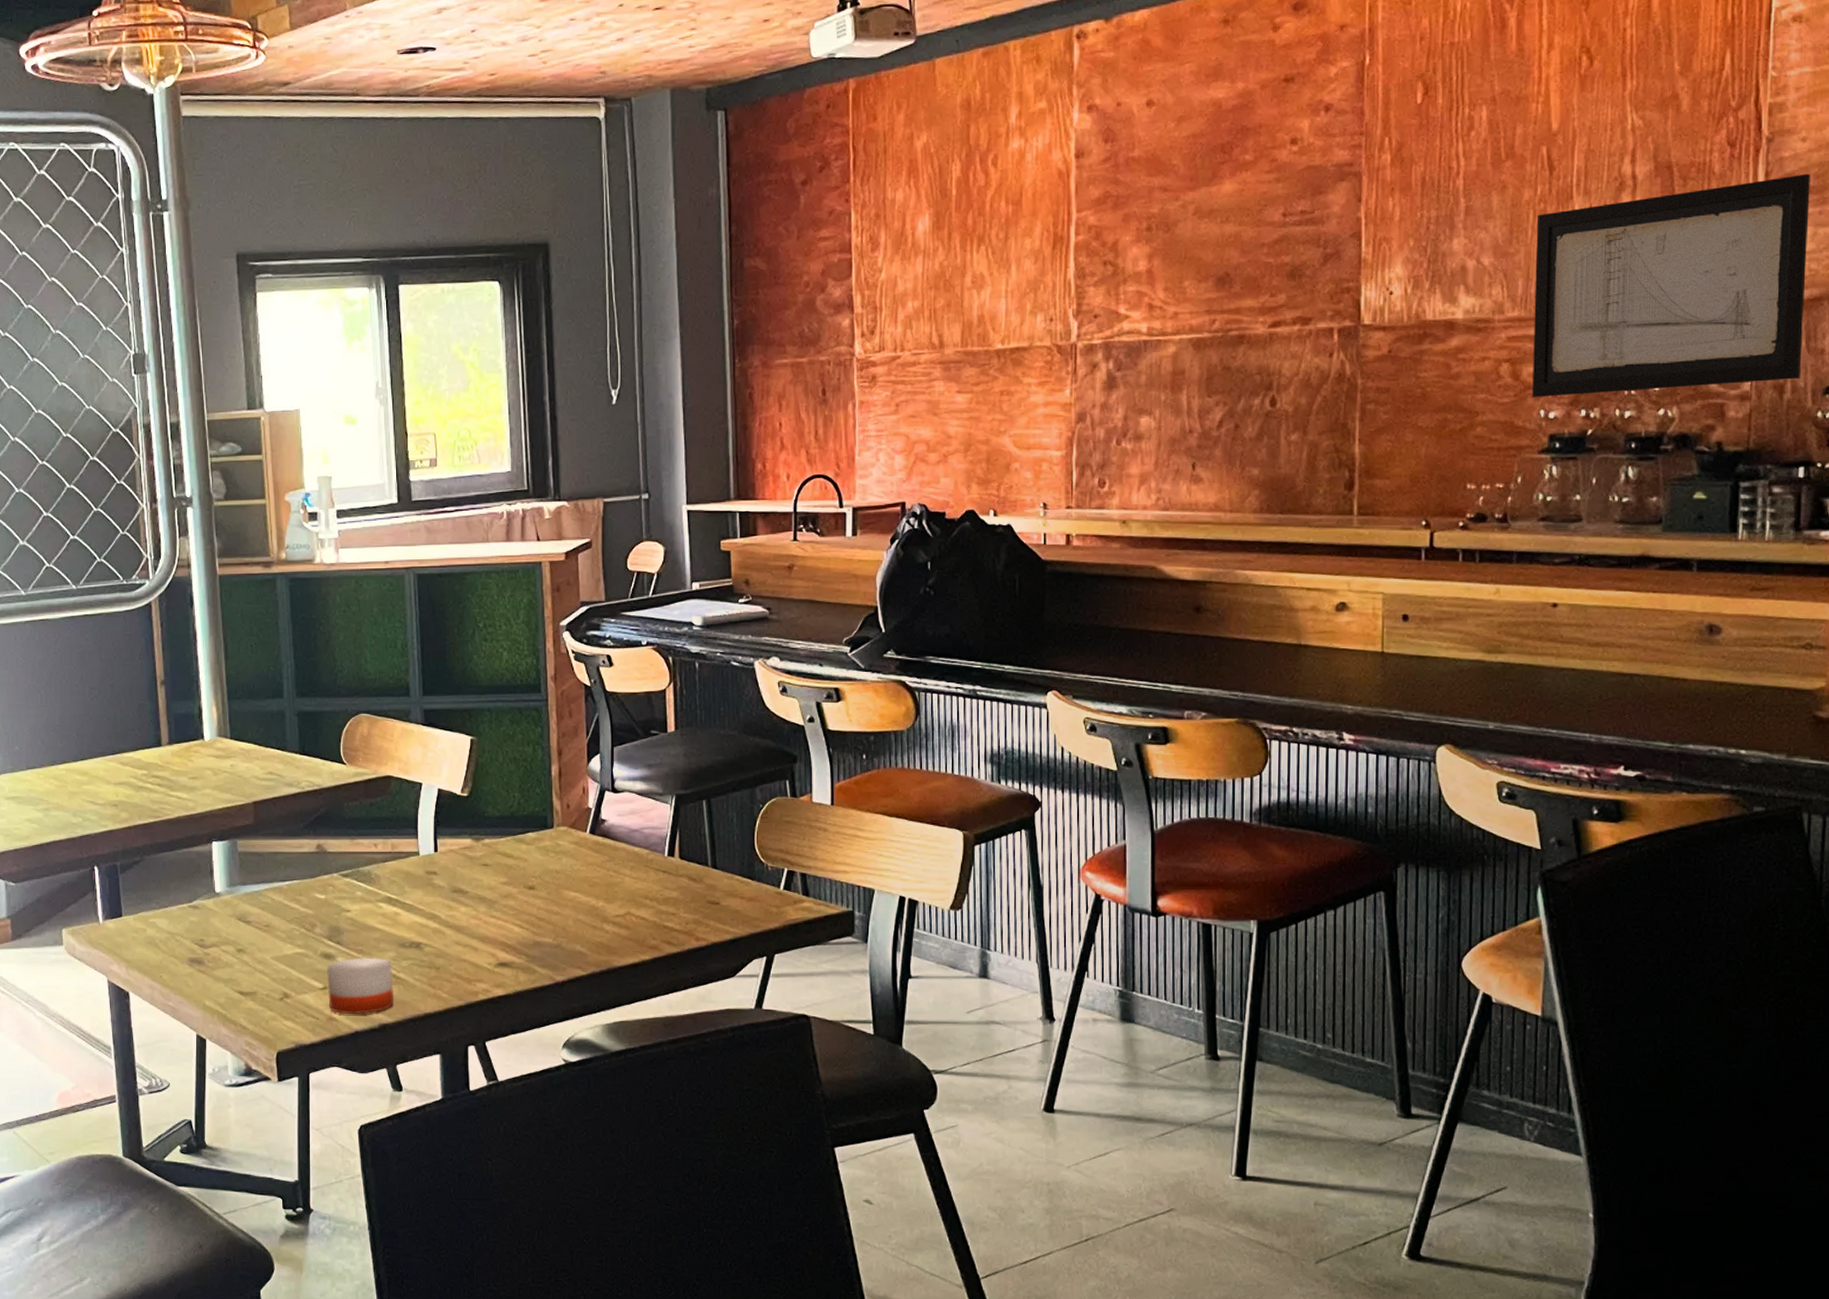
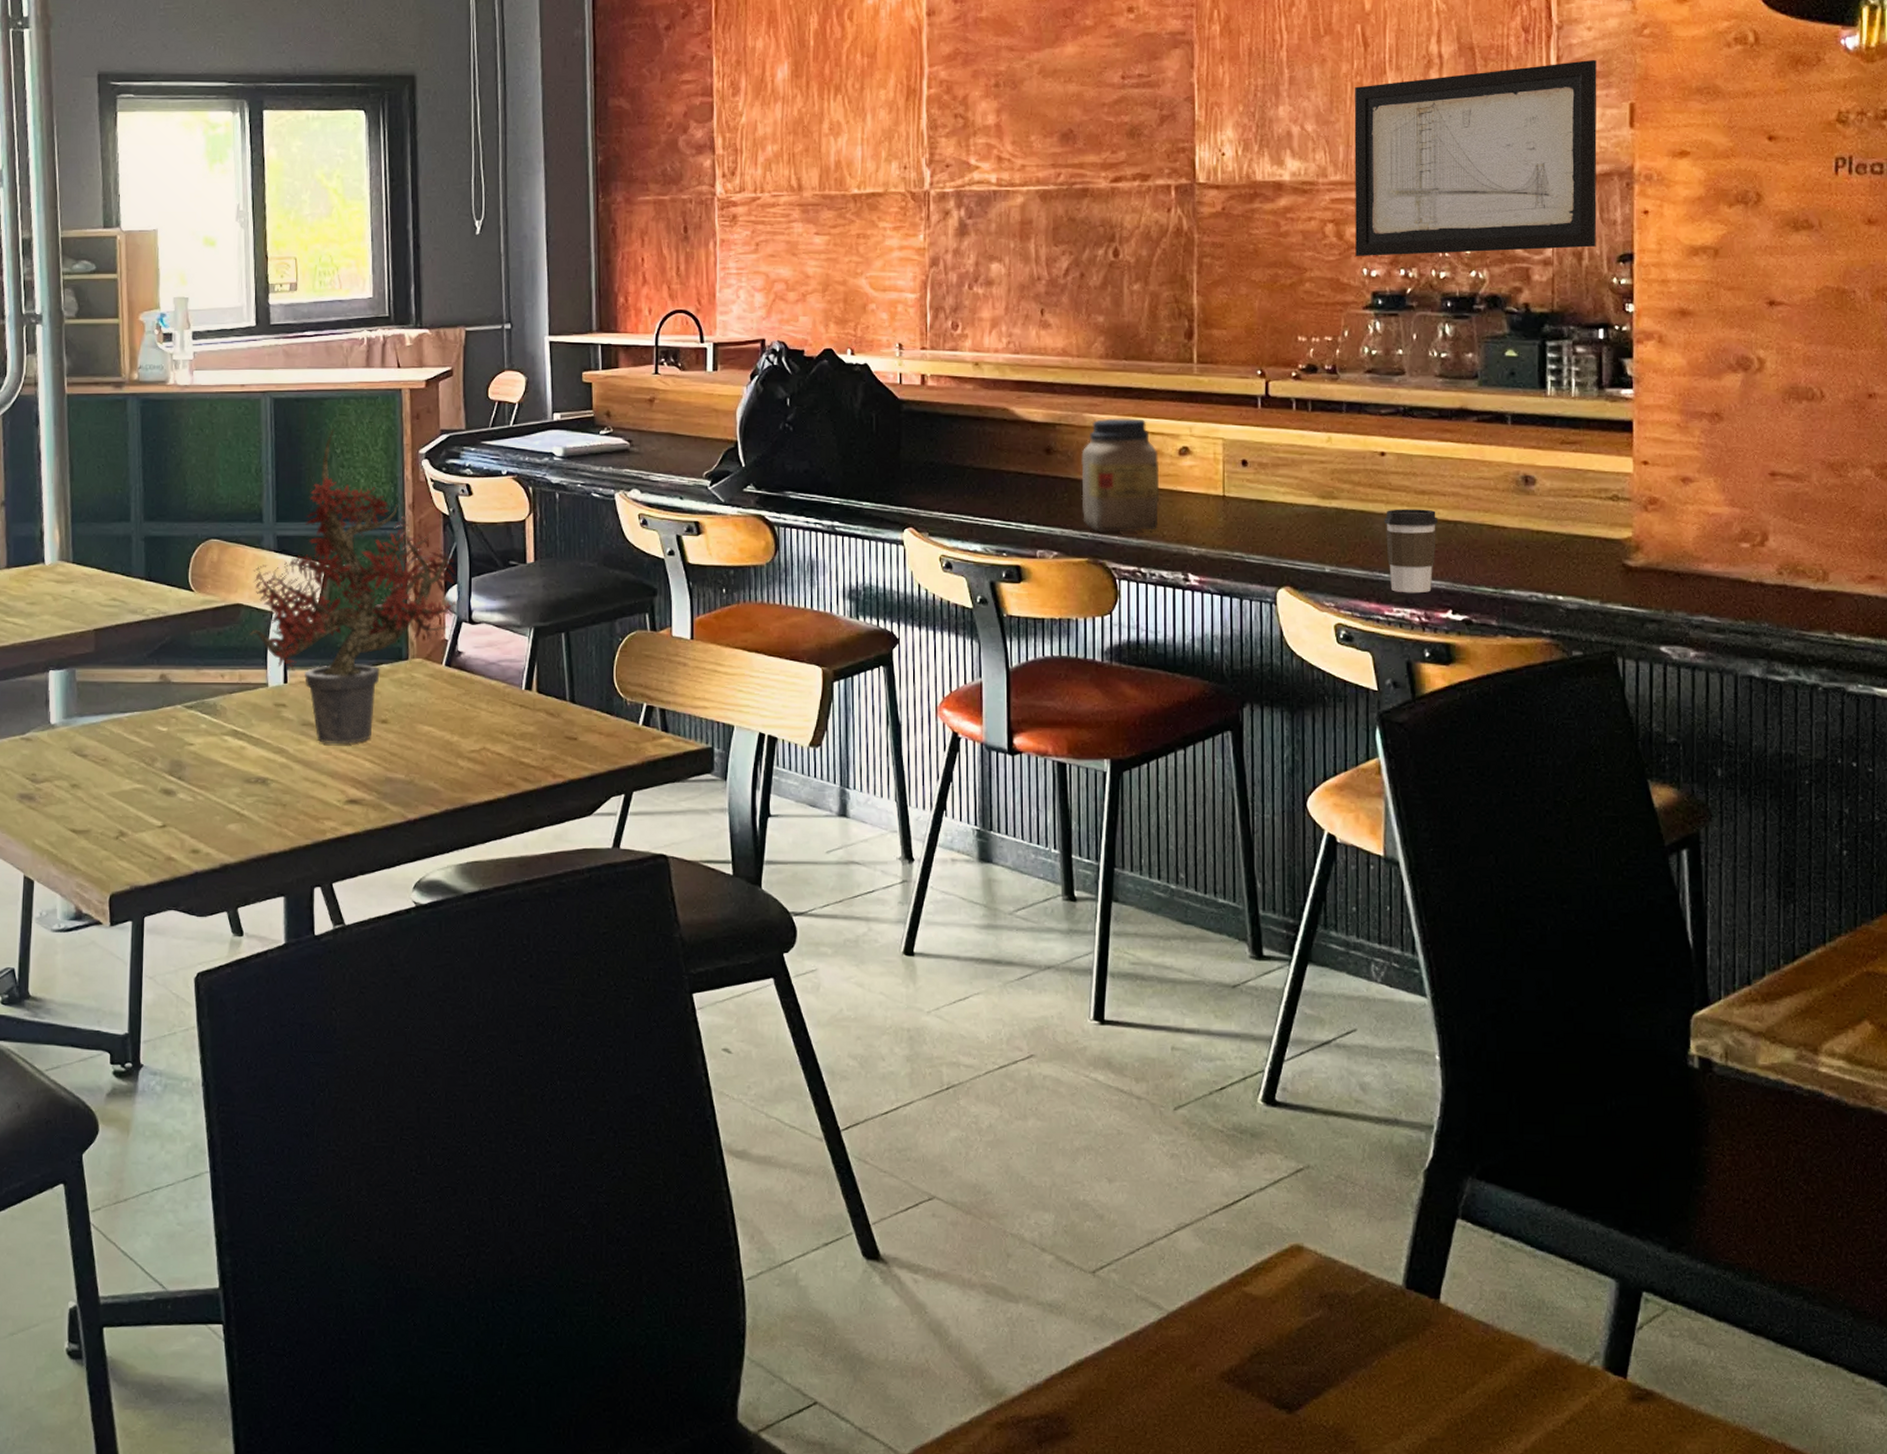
candle: present [327,953,394,1015] -> none [166,789,237,854]
potted plant: none [400,603,600,910] -> present [249,428,457,745]
jar: none [1232,574,1315,692] -> present [1081,418,1160,532]
coffee cup: none [1554,662,1612,749] -> present [1384,509,1437,594]

